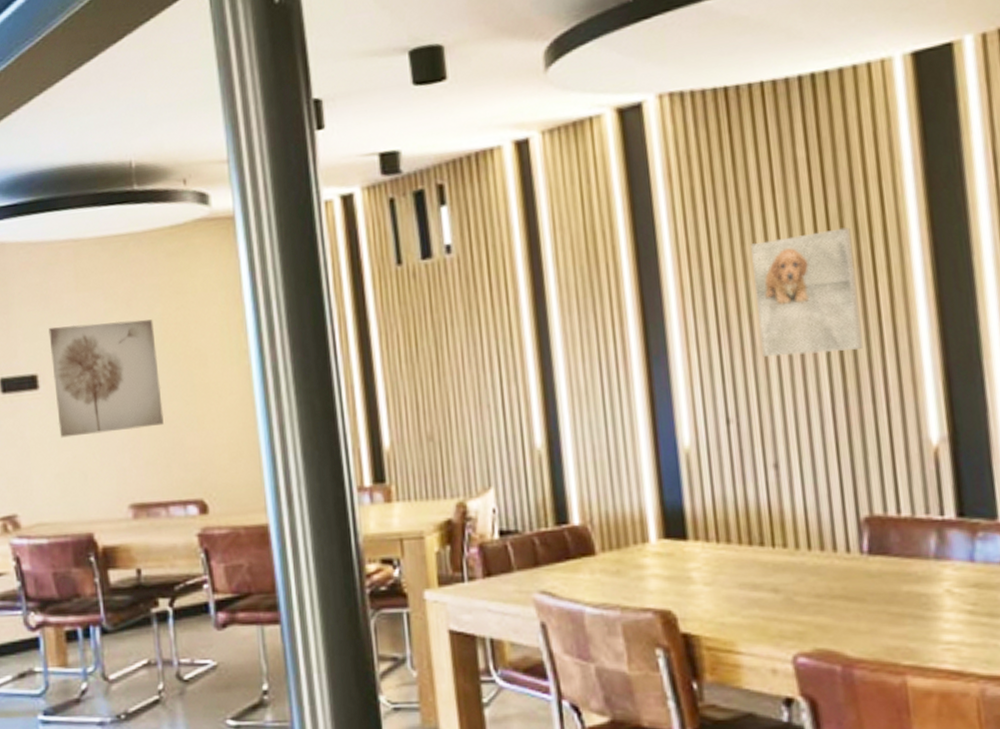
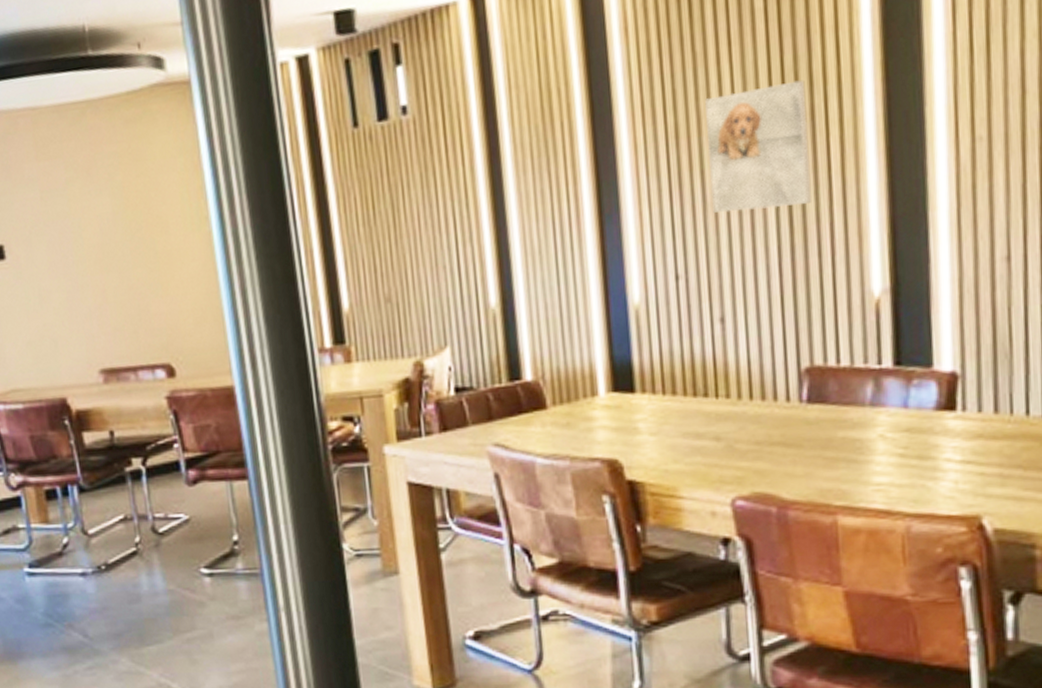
wall art: present [49,319,164,438] -> none [11,187,129,307]

